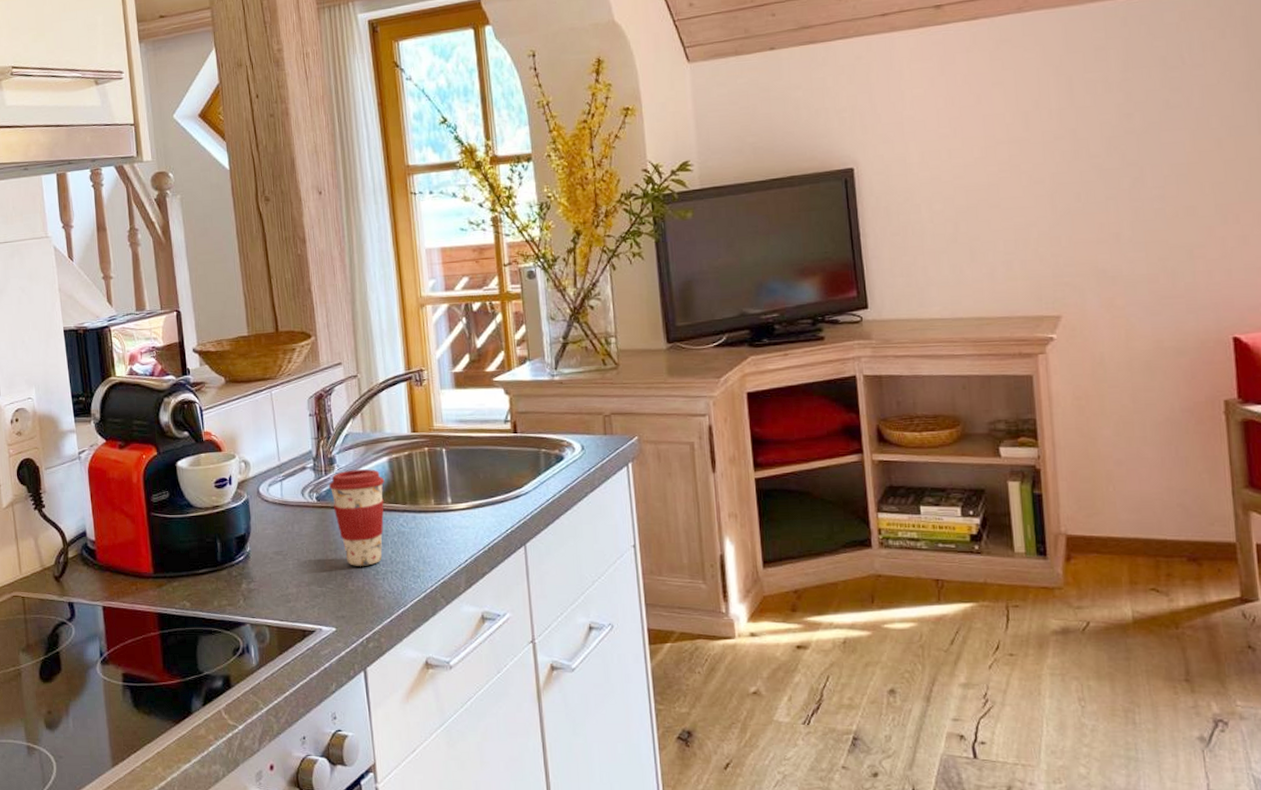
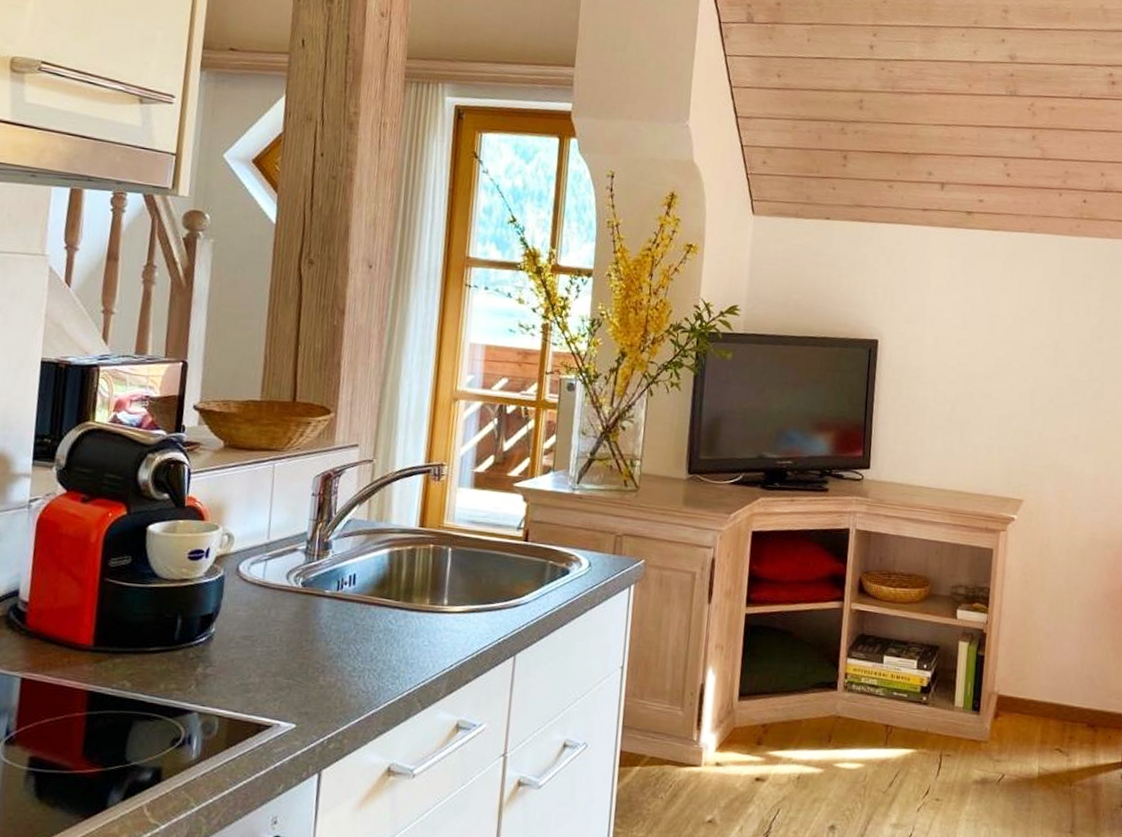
coffee cup: present [328,469,385,566] -> none [318,558,381,661]

